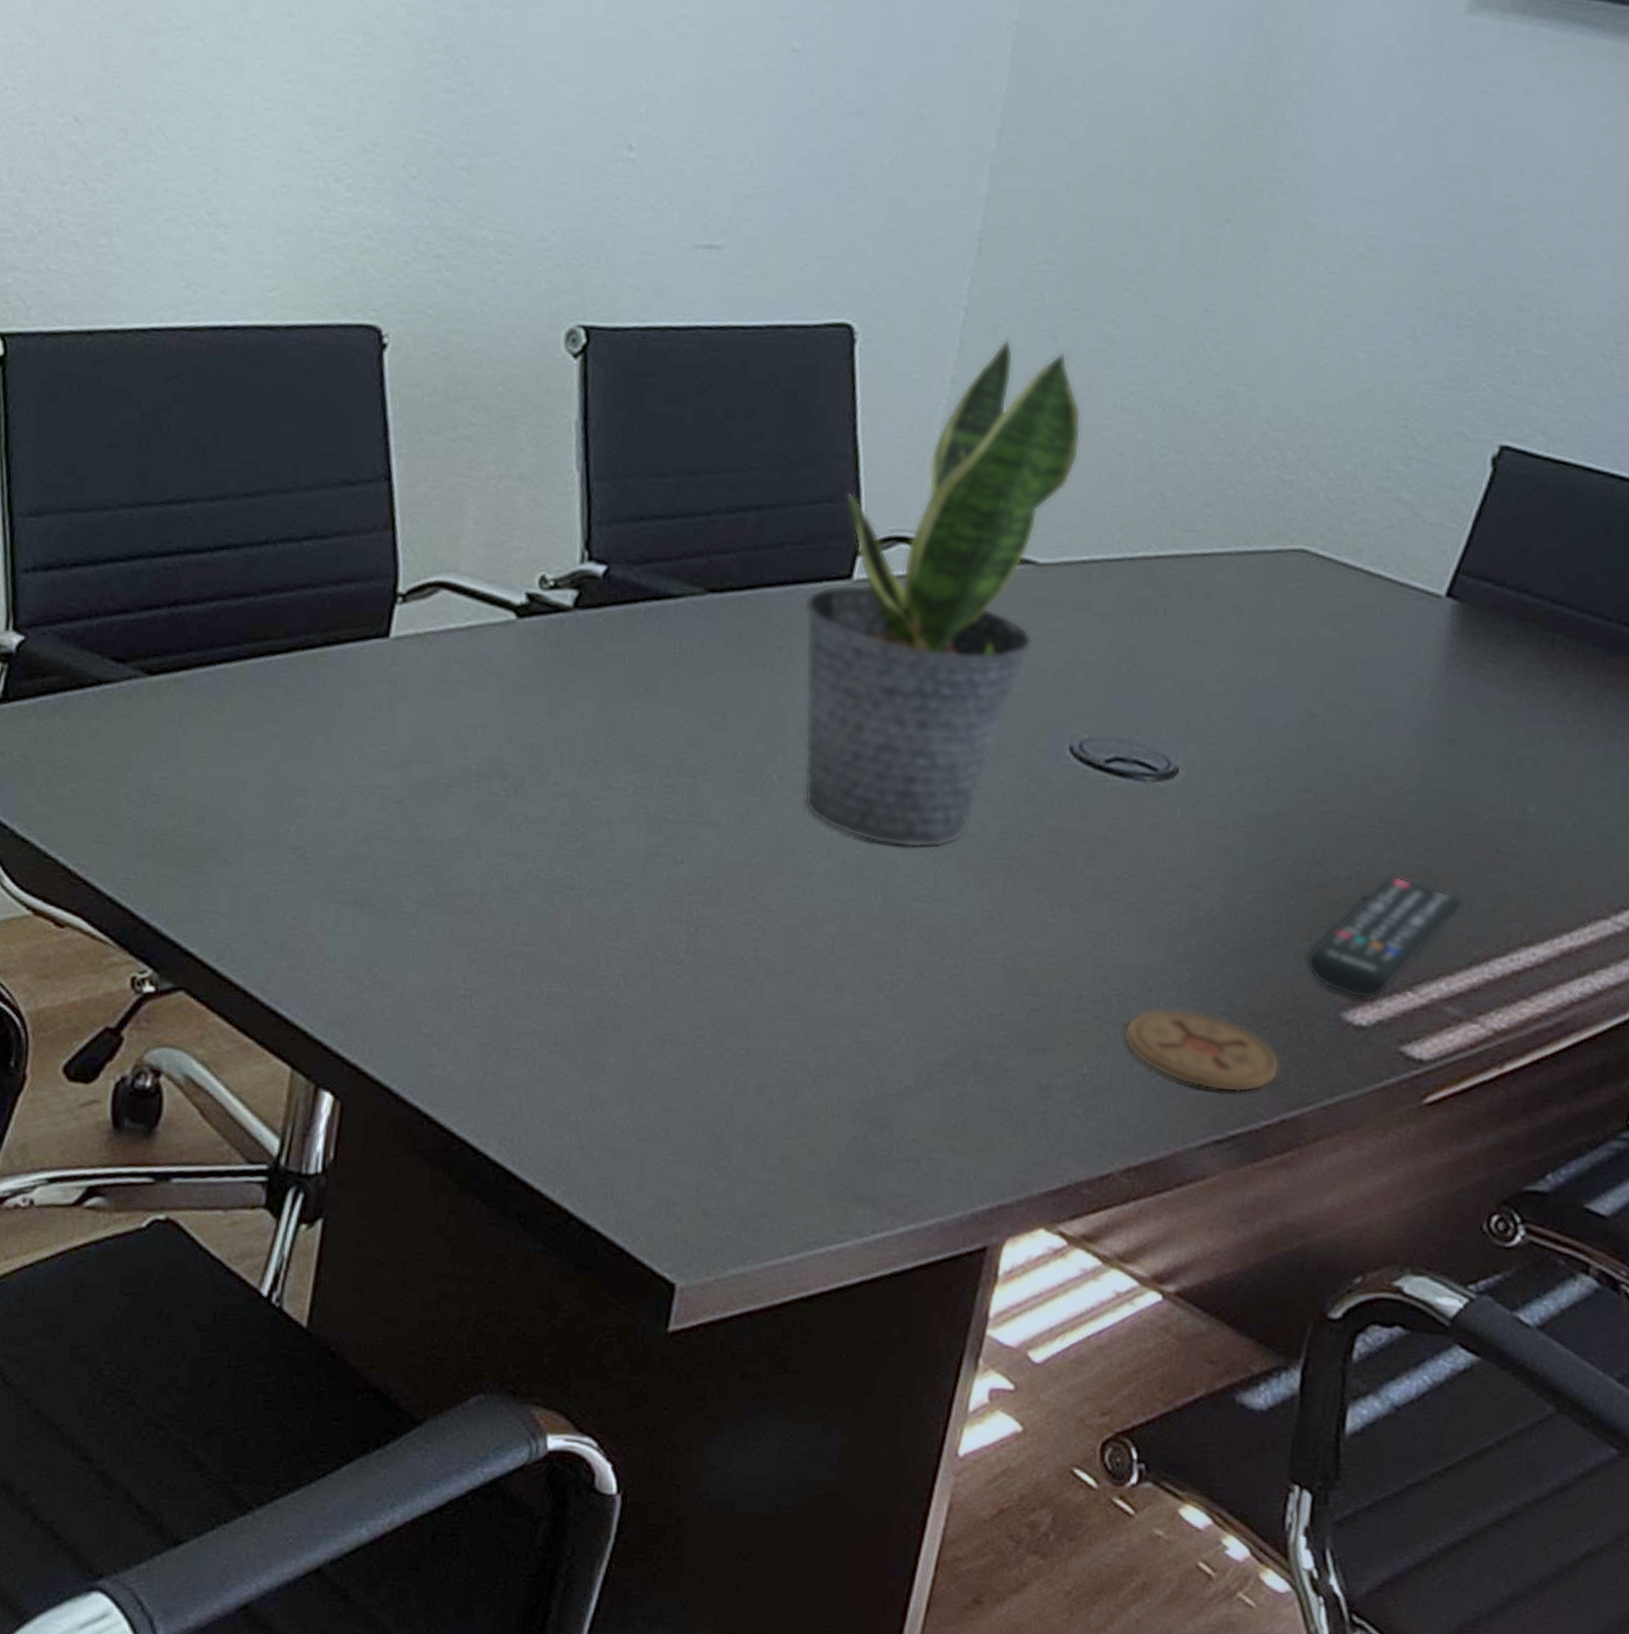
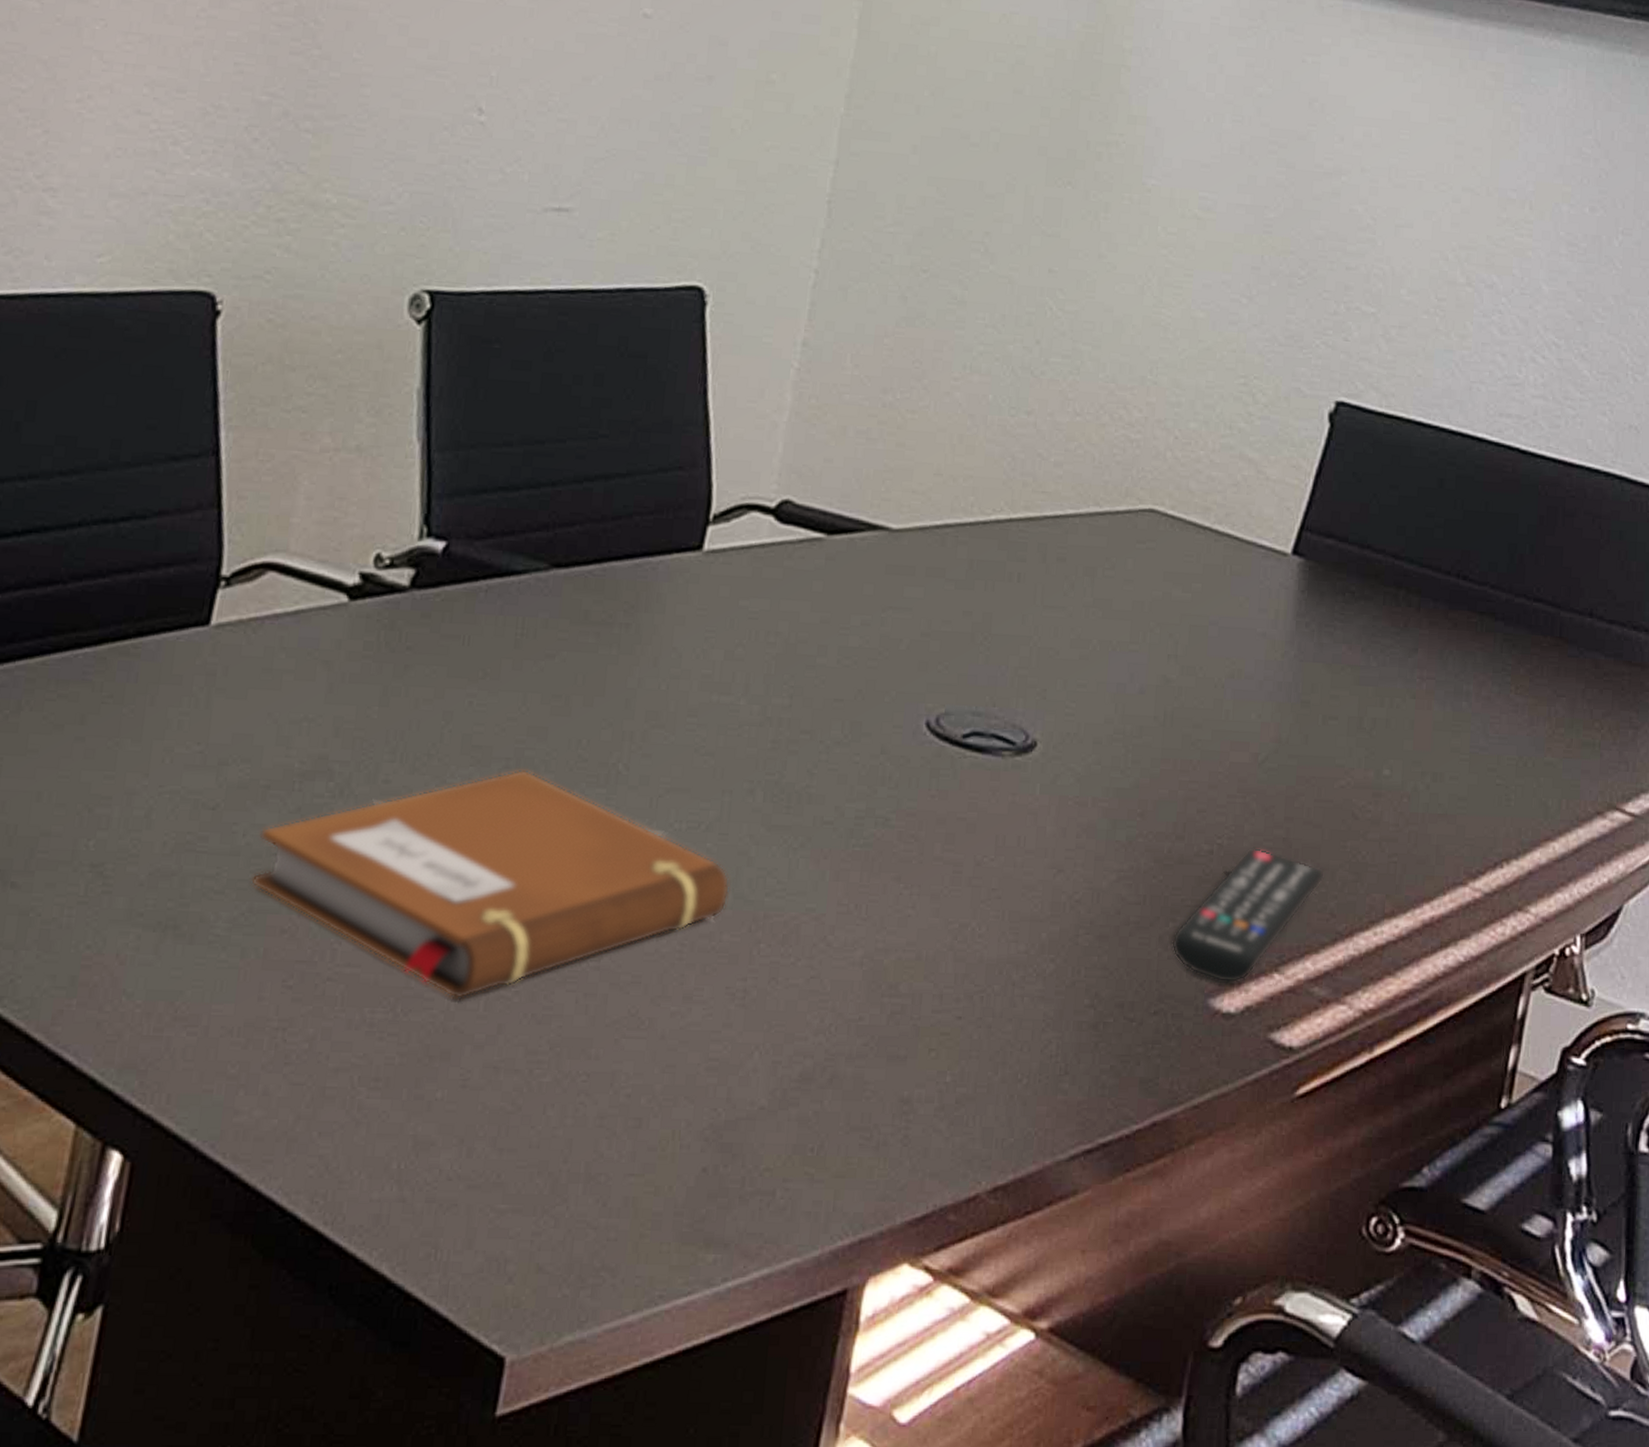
notebook: none [437,777,879,979] -> present [251,769,730,1000]
potted plant: present [803,336,1082,848] -> none [651,297,933,838]
coaster: present [1123,1008,1280,1093] -> none [987,1004,1149,1095]

